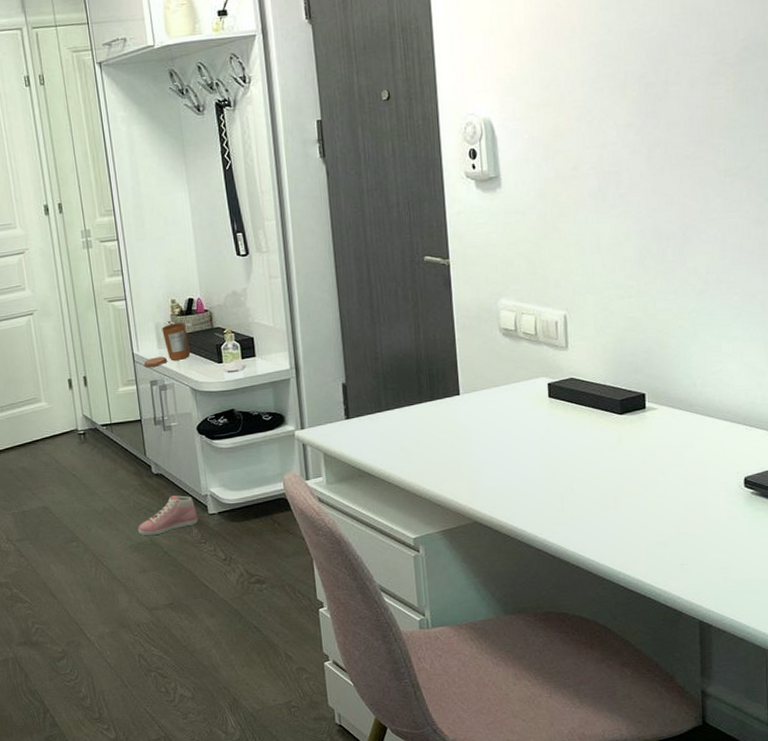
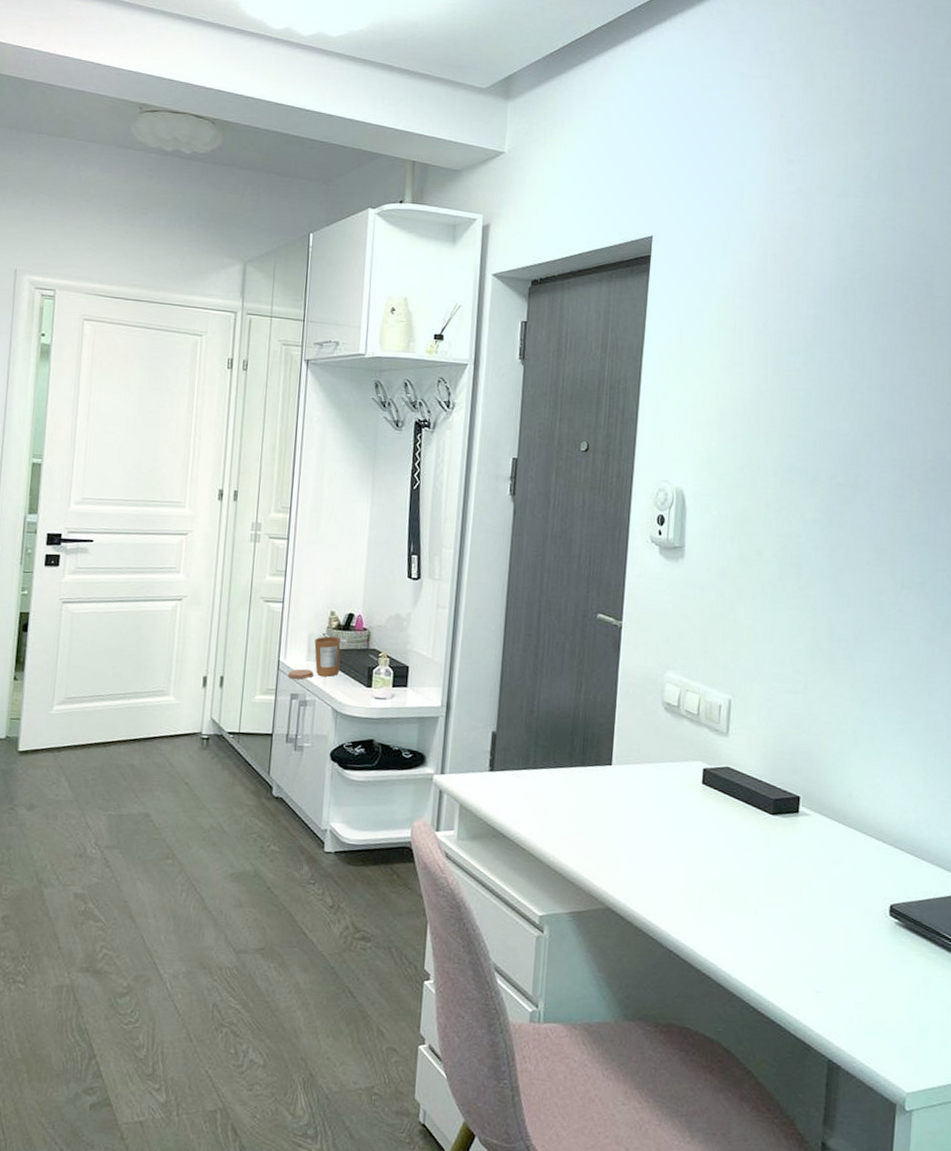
sneaker: present [137,495,199,536] -> none [242,823,312,867]

